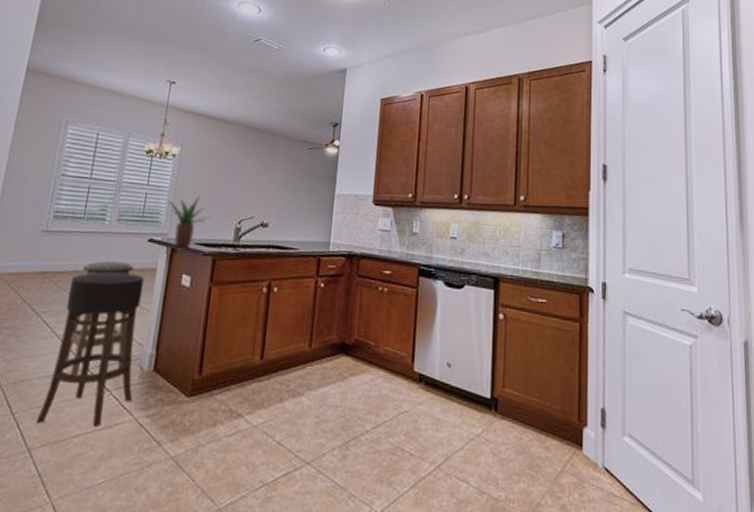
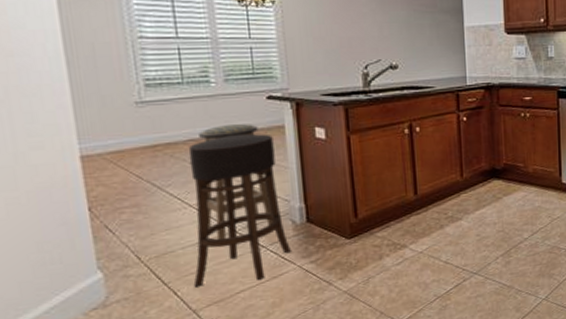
potted plant: present [167,195,211,250] -> none [278,43,333,103]

